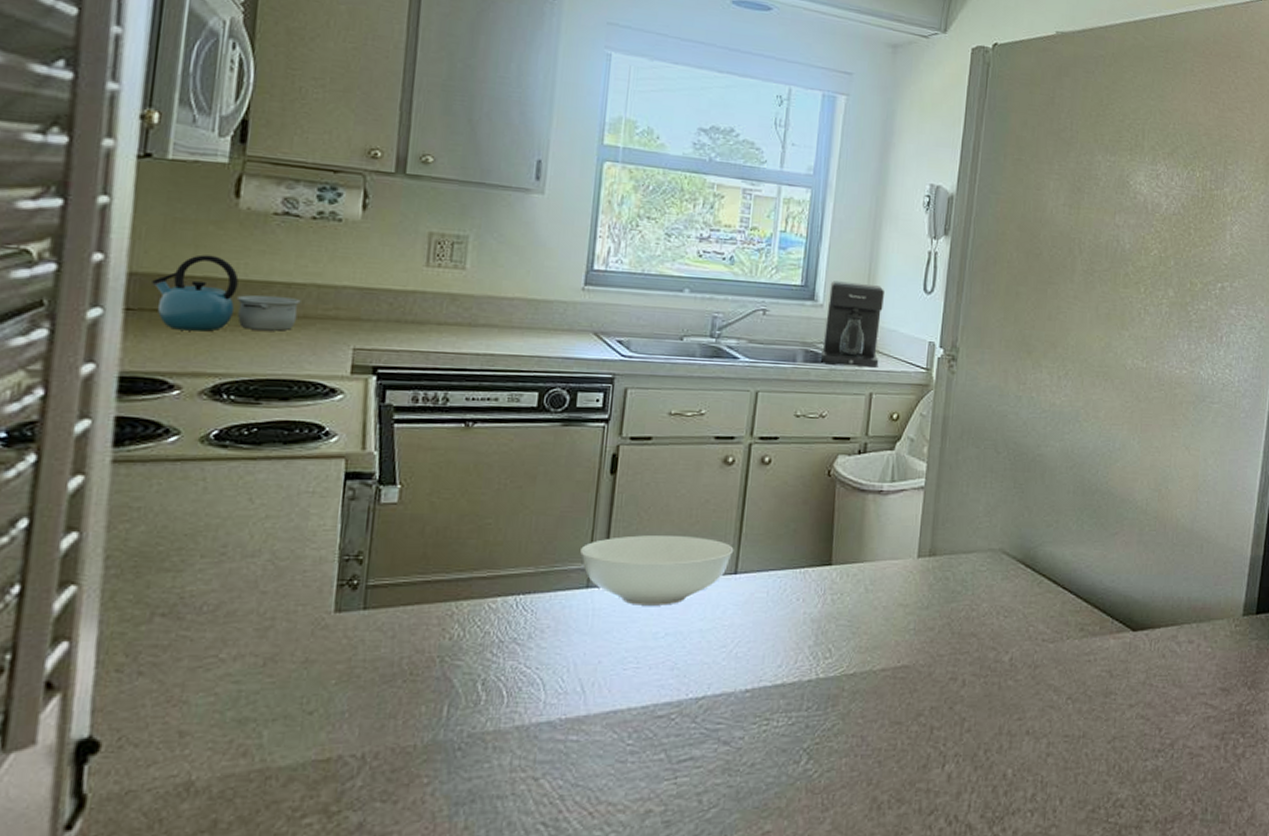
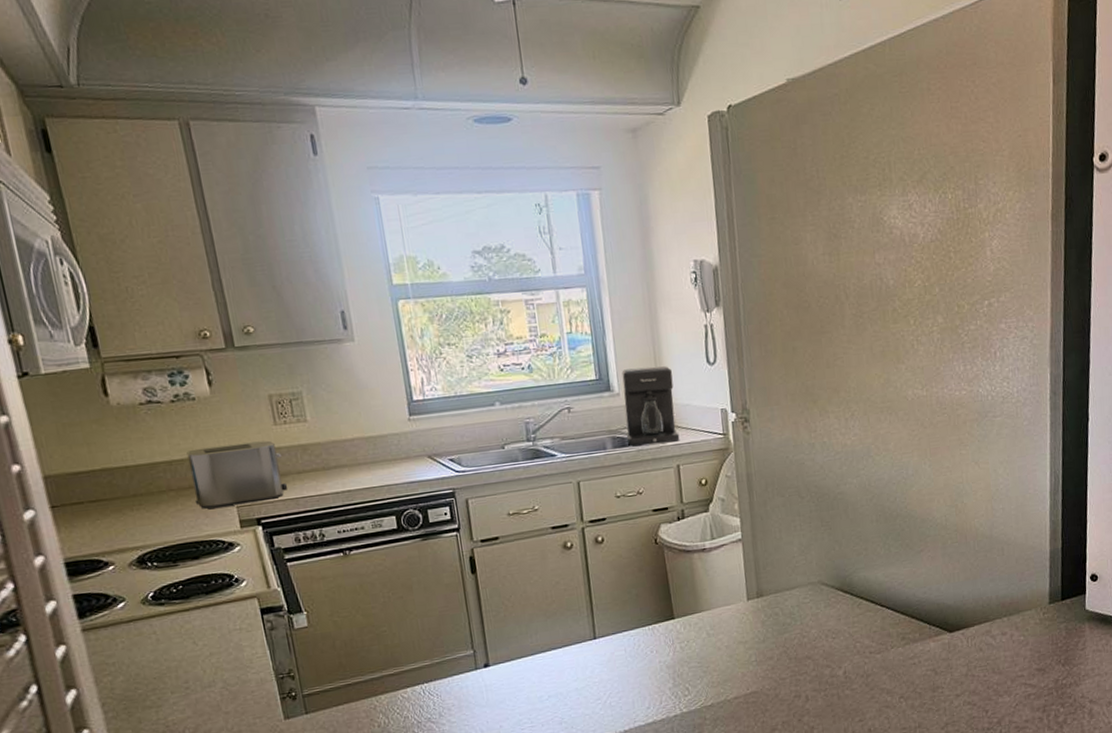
kettle: present [152,254,239,332] -> none [64,449,135,517]
cooking pot: present [236,295,301,331] -> none [132,473,186,506]
toaster: none [306,275,424,350] -> present [186,440,288,510]
bowl: present [579,535,734,606] -> none [462,613,590,678]

